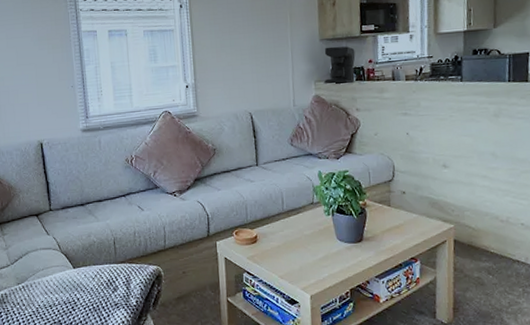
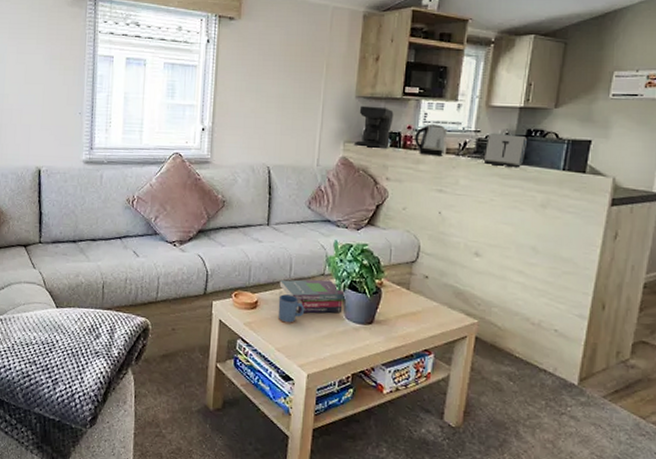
books: none [274,207,335,241] -> present [279,279,346,314]
mug: none [275,225,301,252] -> present [277,294,305,323]
kettle: none [376,55,405,85] -> present [415,124,448,158]
toaster: none [438,55,474,86] -> present [483,132,527,168]

